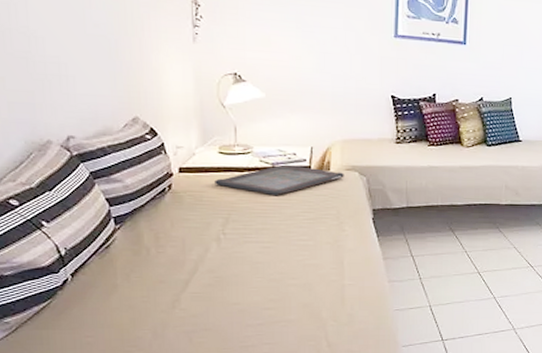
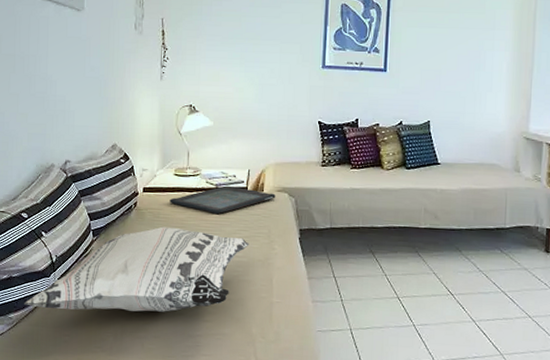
decorative pillow: none [25,211,315,308] -> present [24,226,249,312]

